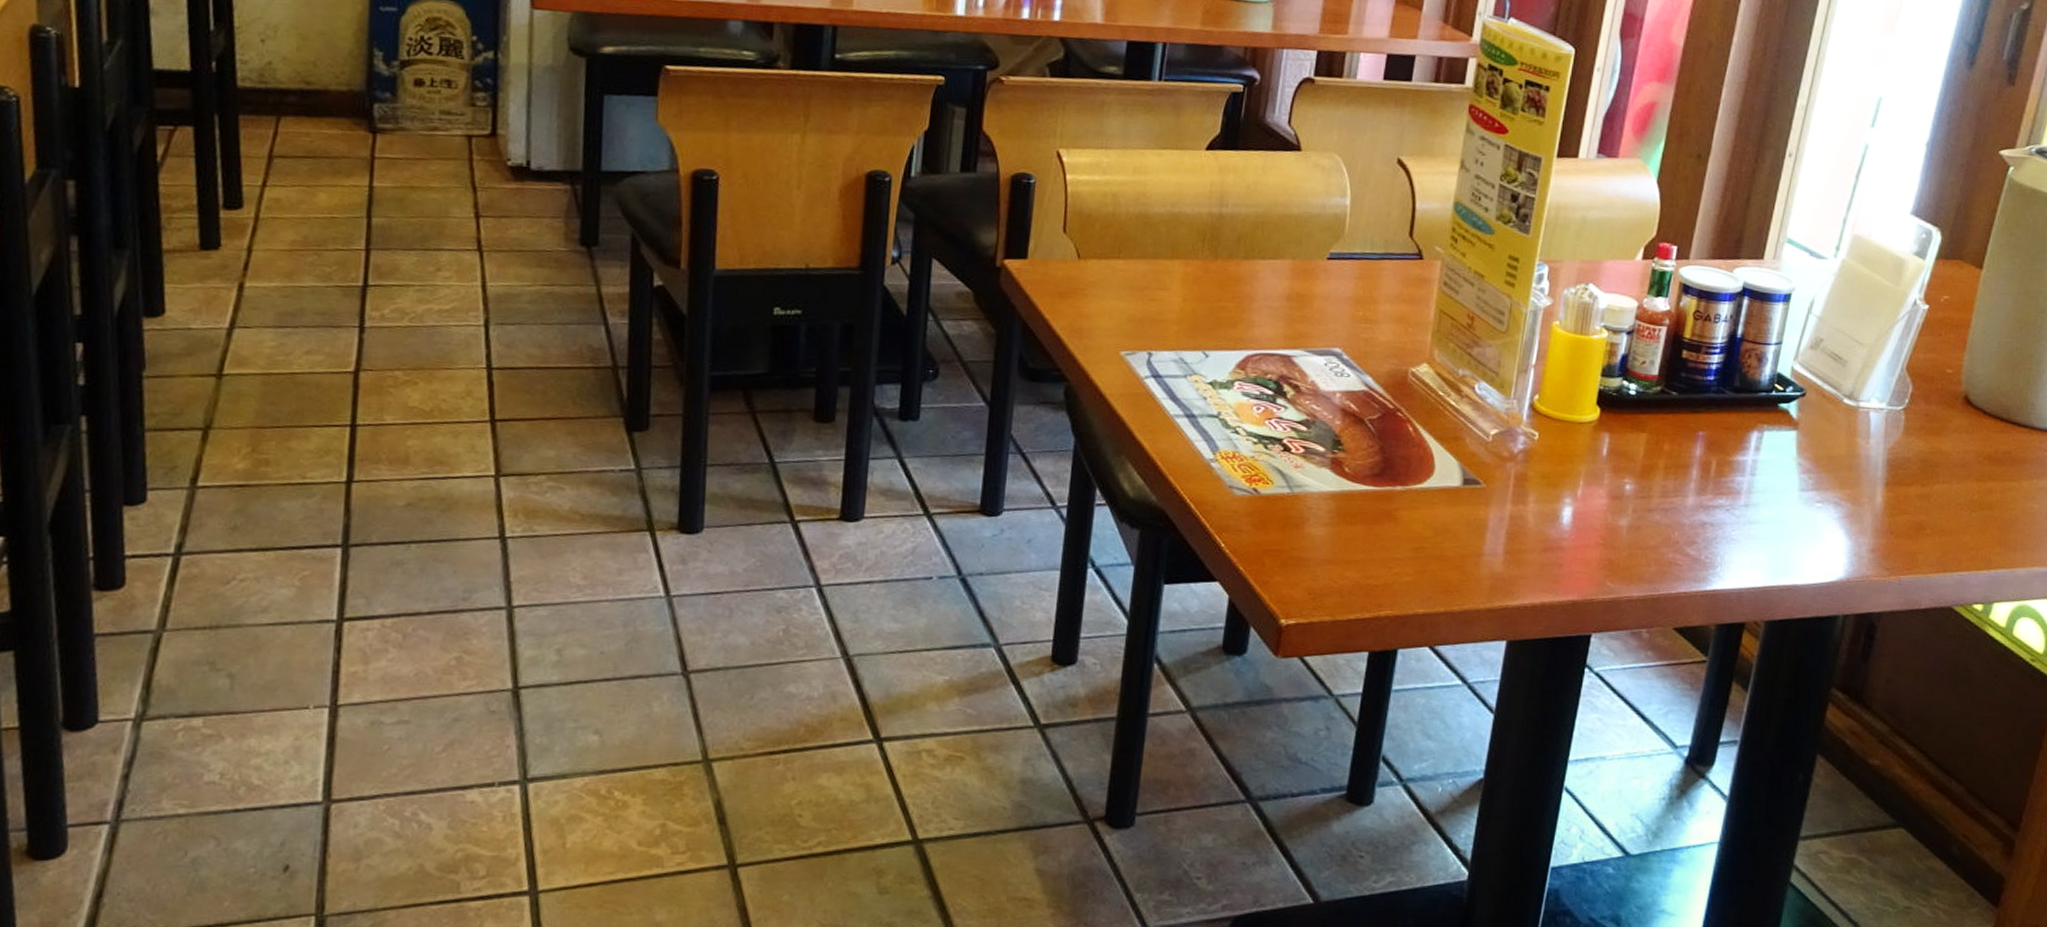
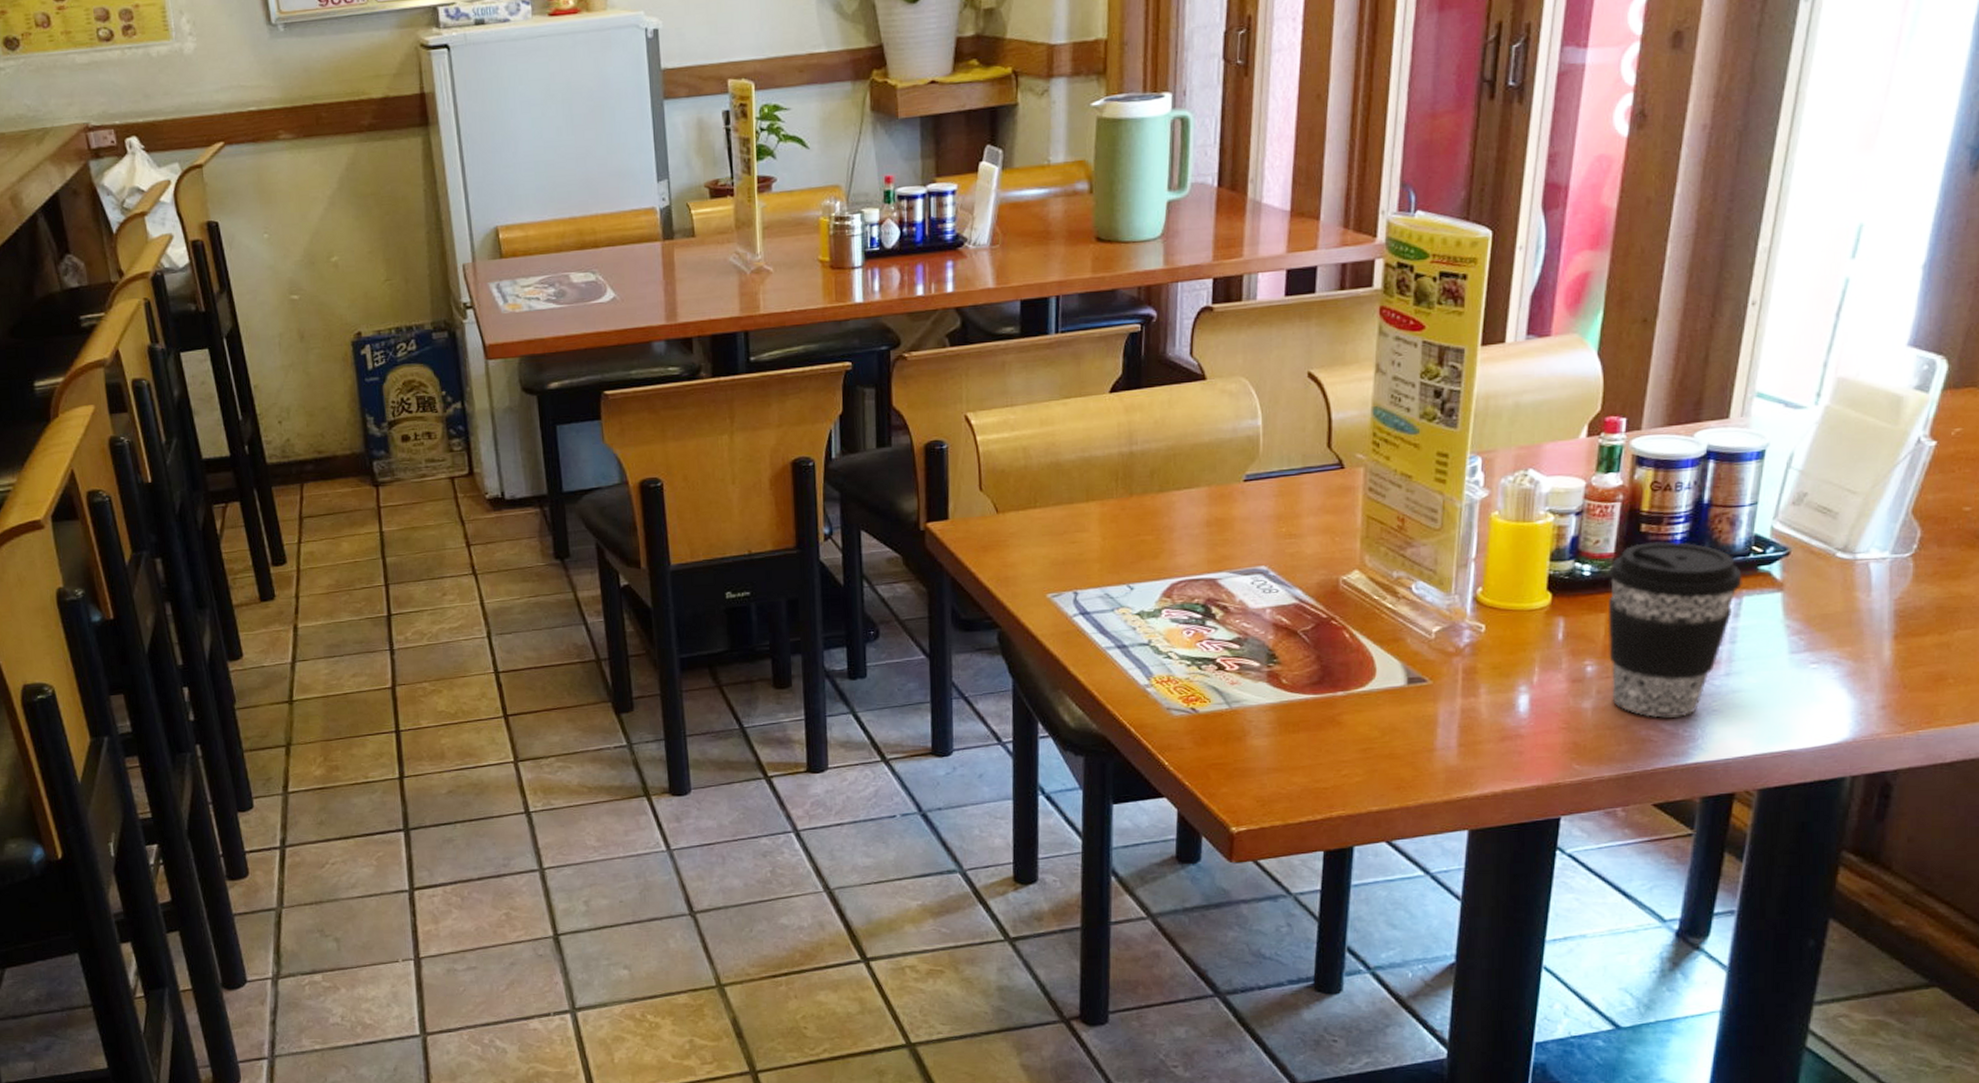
coffee cup: none [1646,368,1765,543] -> present [1607,541,1742,718]

